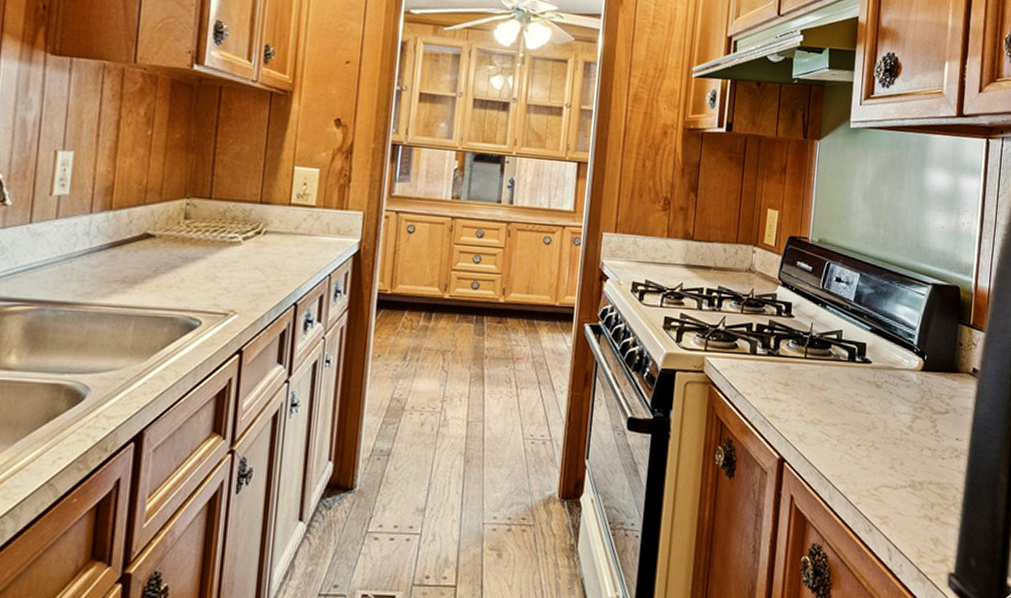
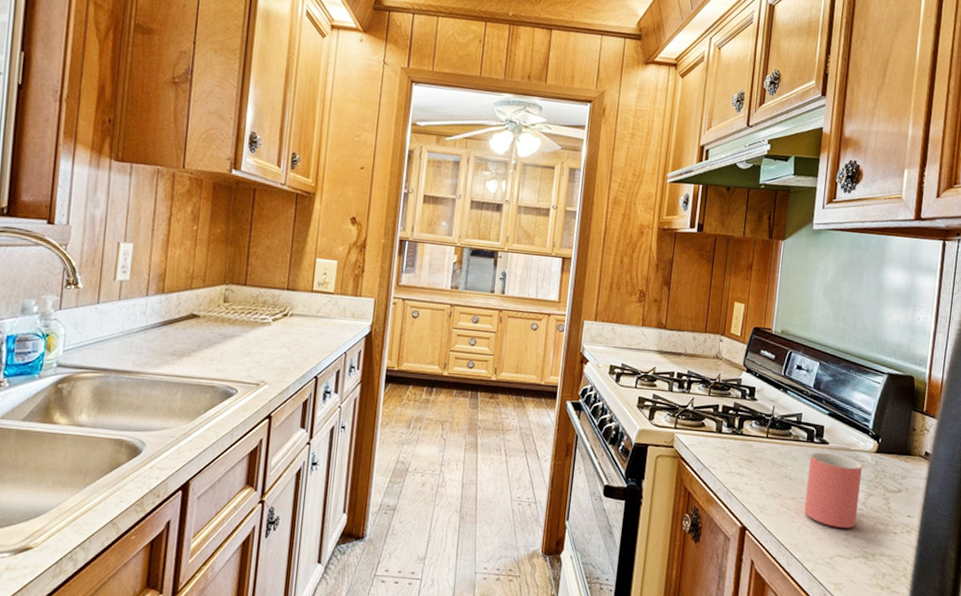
mug: none [846,373,907,455] -> present [804,452,862,528]

